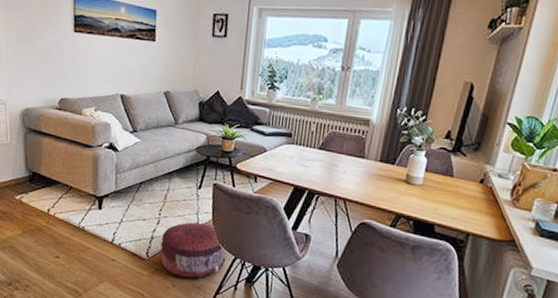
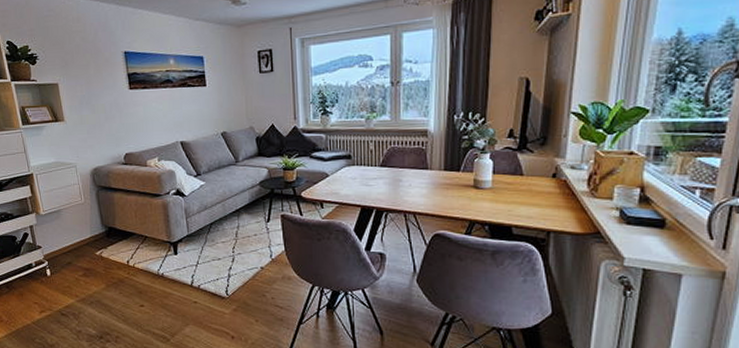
pouf: present [160,222,226,278] -> none [237,254,304,311]

